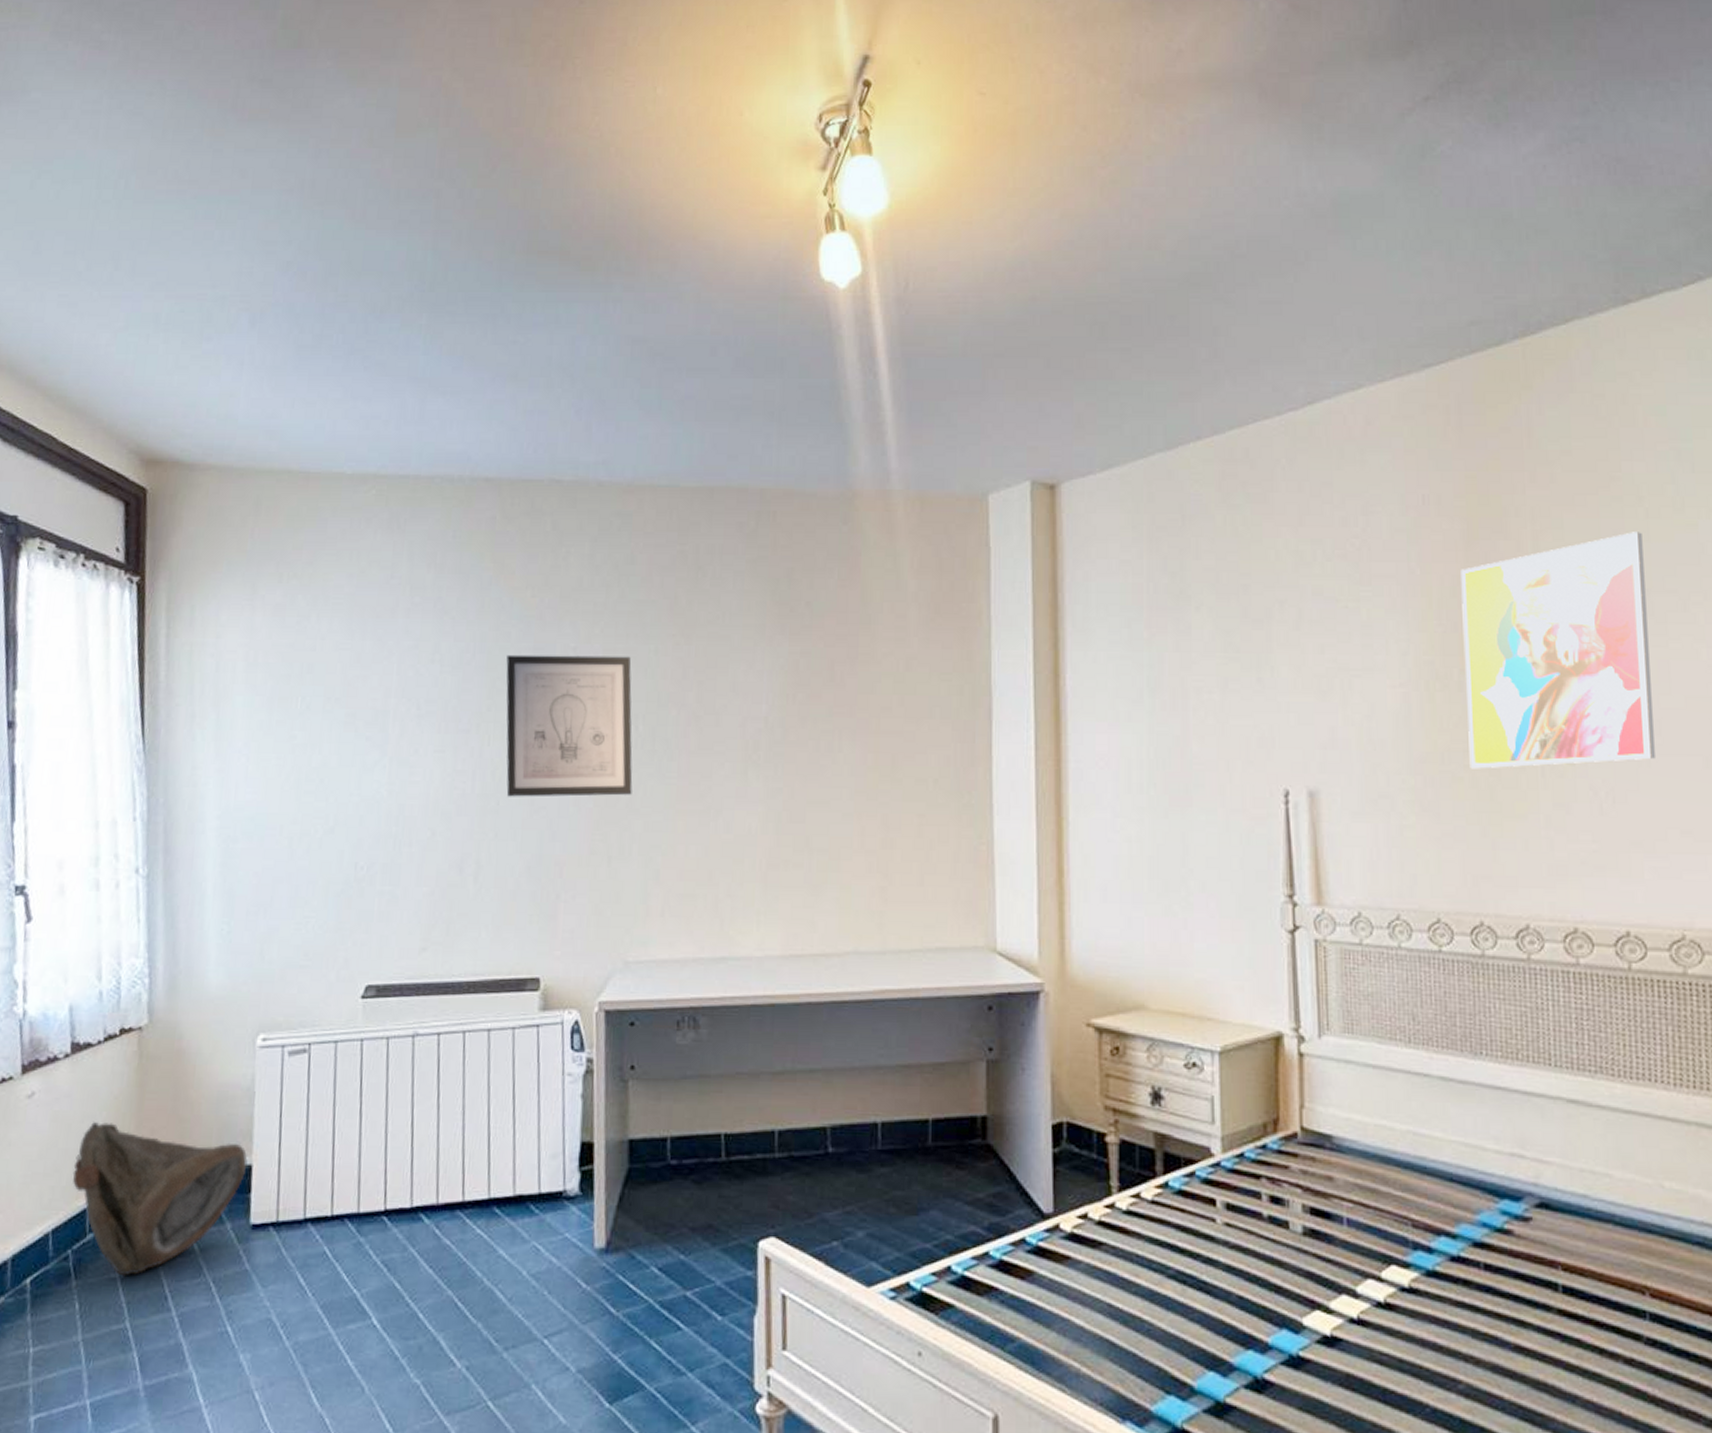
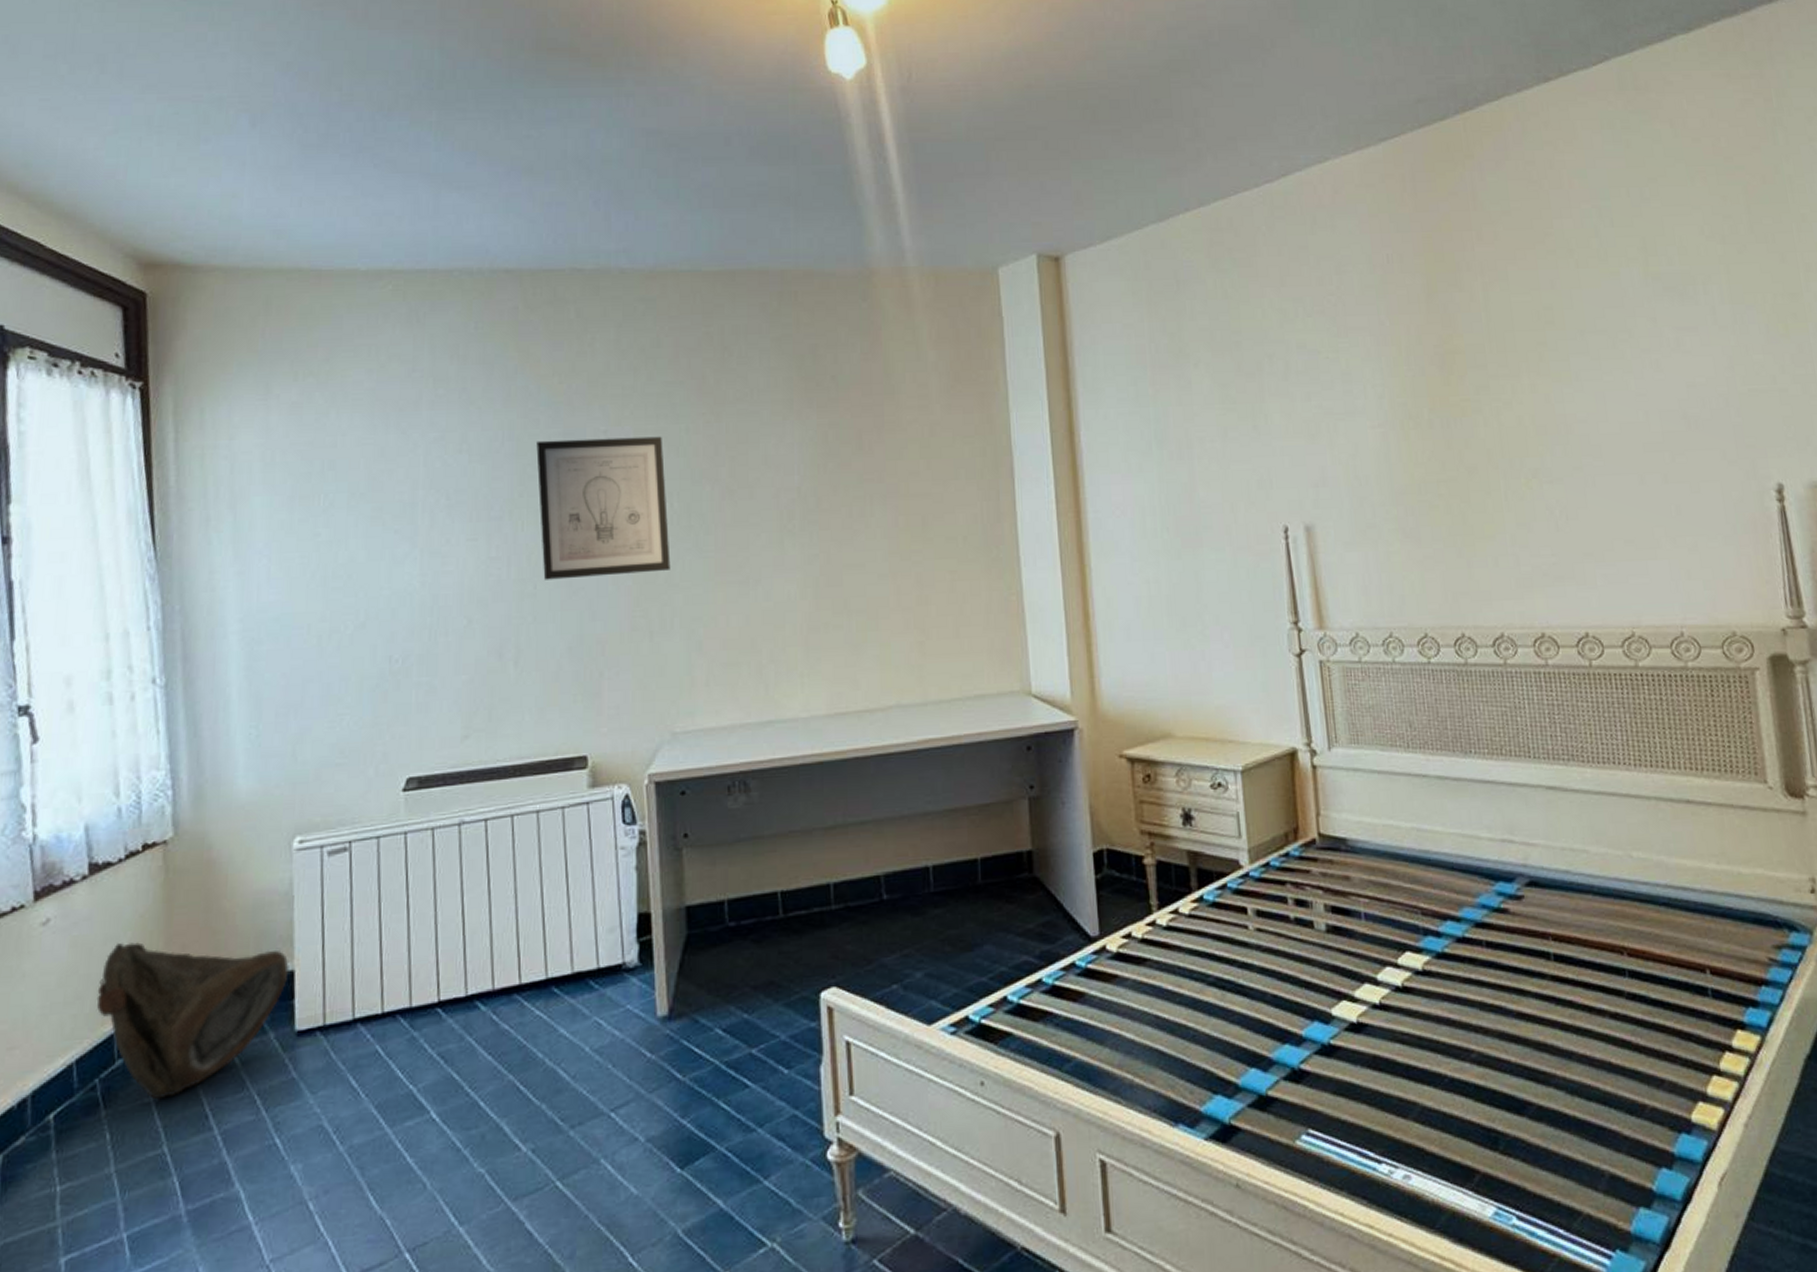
wall art: present [1461,532,1655,769] -> none [1424,280,1599,497]

